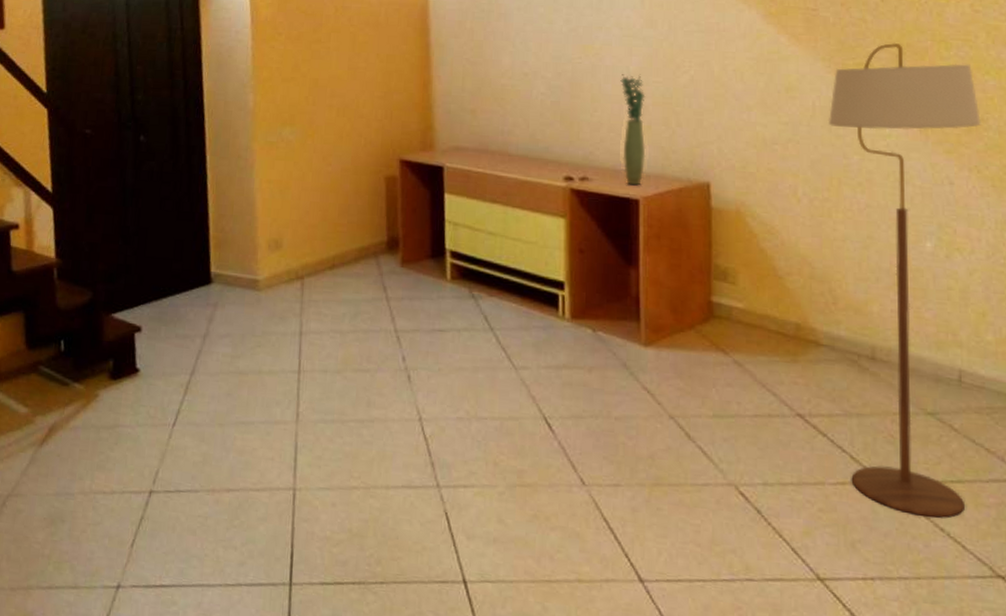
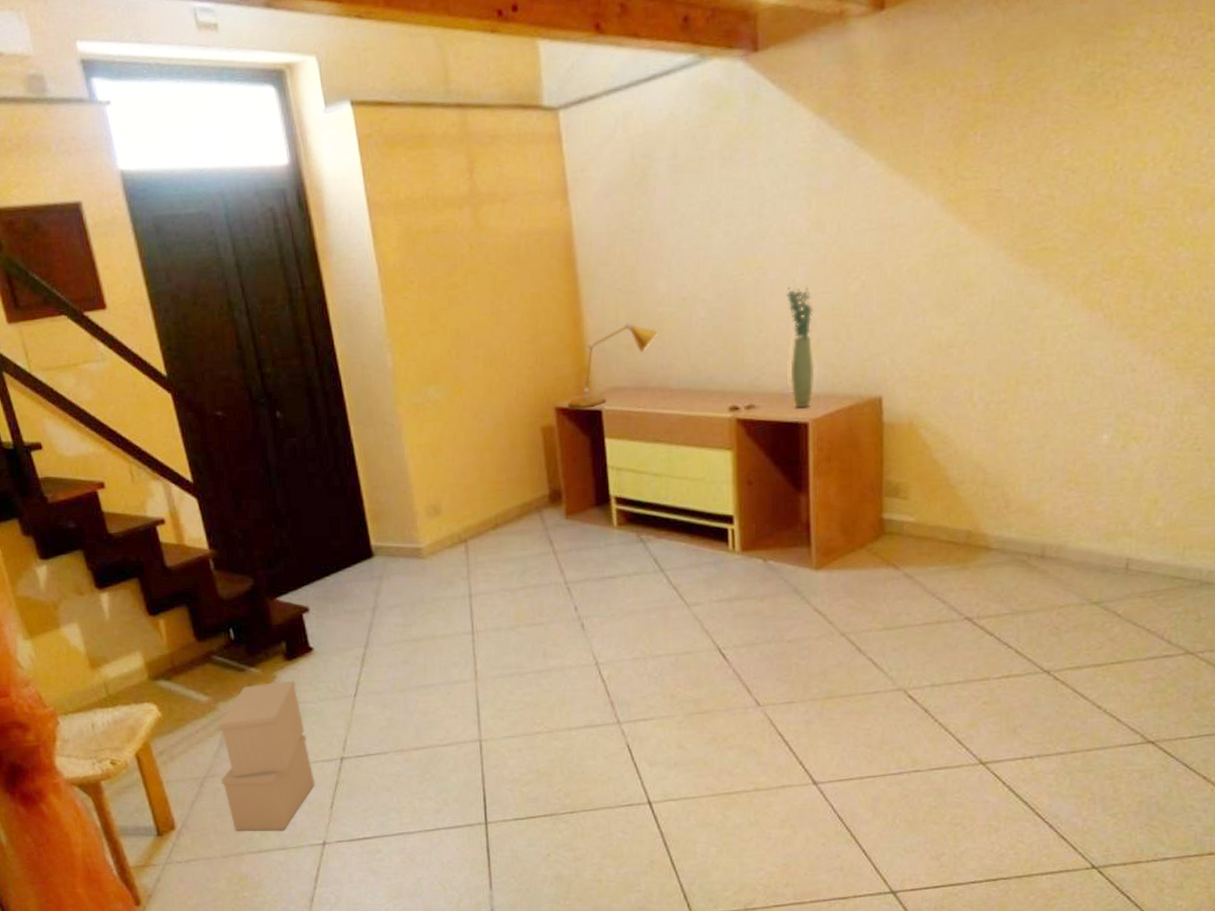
storage box: none [24,400,119,567] -> present [218,680,315,832]
desk lamp: none [412,89,500,163] -> present [568,322,658,408]
floor lamp: present [828,42,981,518] -> none [1007,219,1170,698]

